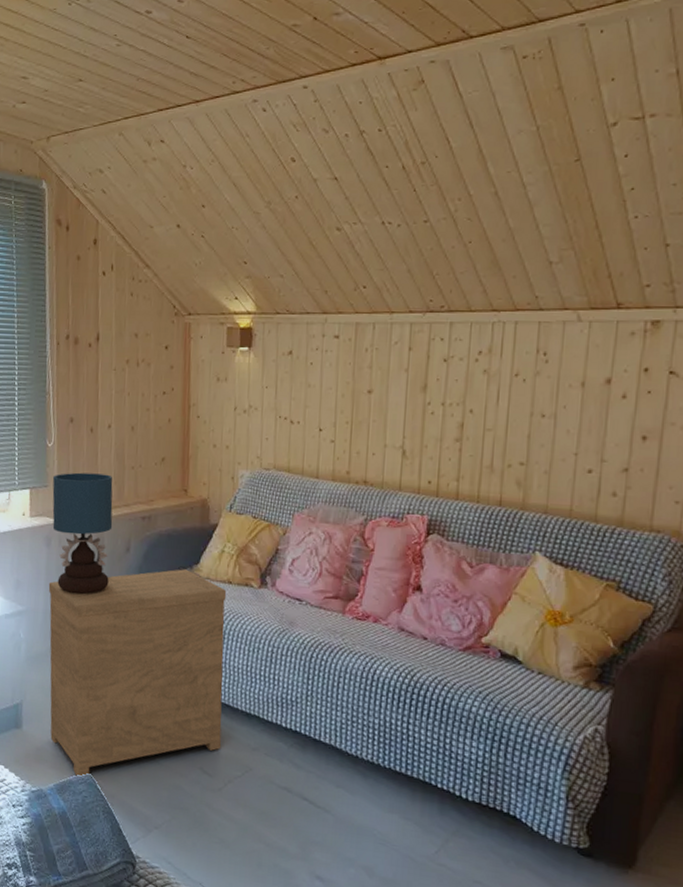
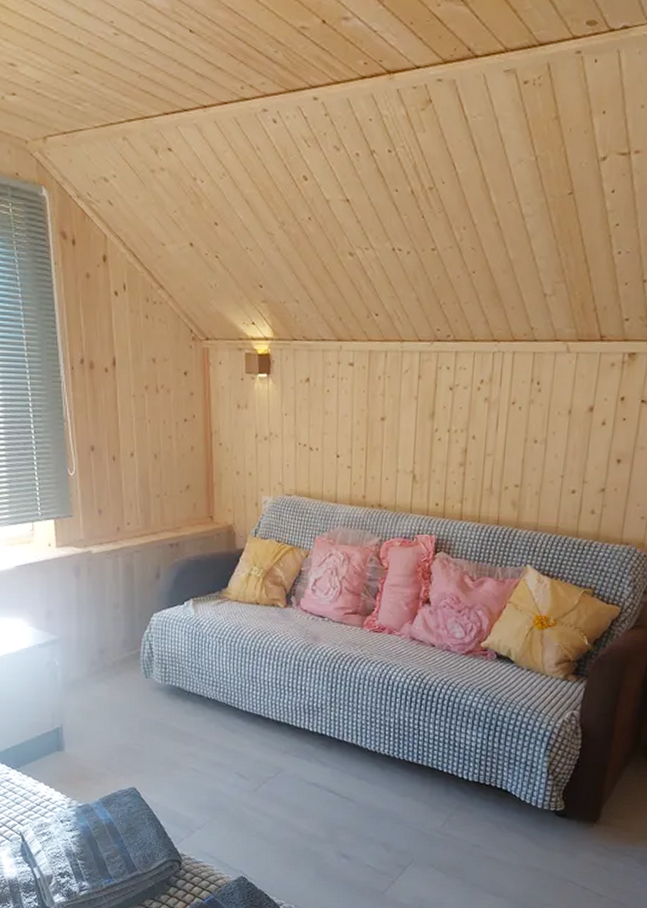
side table: present [48,569,227,778] -> none [80,593,255,791]
table lamp: present [52,472,113,595] -> none [78,501,141,621]

